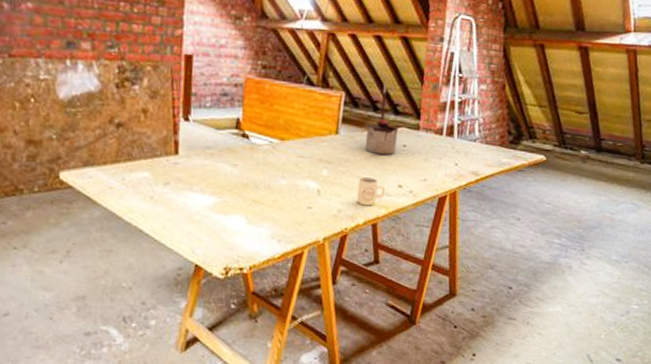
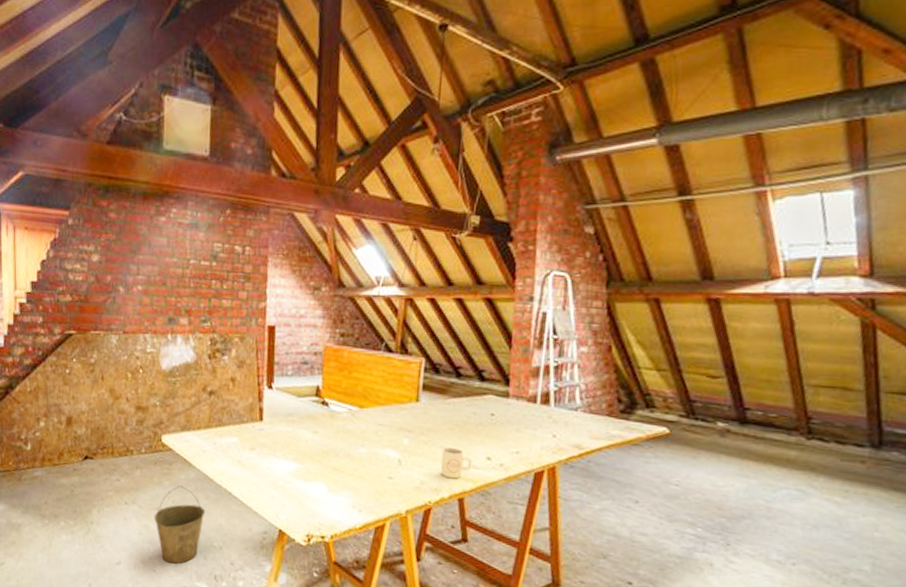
bucket: none [50,225,113,309] -> present [154,485,206,564]
paint can: present [365,82,401,156] -> none [448,347,488,425]

